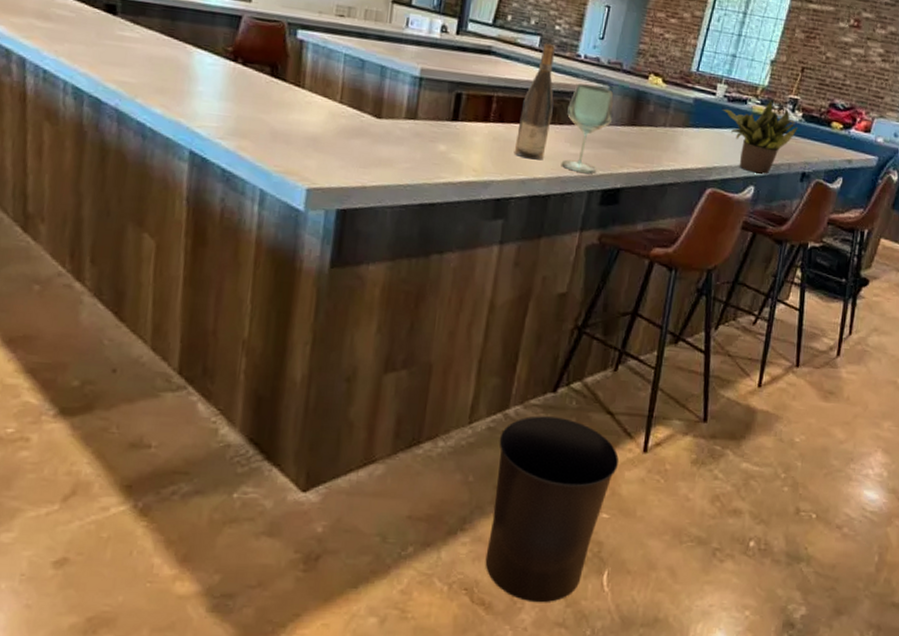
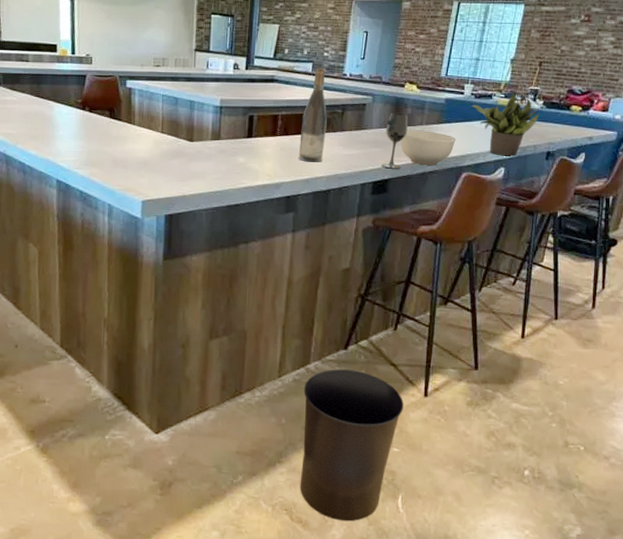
wine glass: present [561,83,614,174] -> none [337,97,377,169]
wine glass: none [614,108,650,177] -> present [382,112,408,169]
bowl: none [638,131,703,177] -> present [400,130,456,165]

